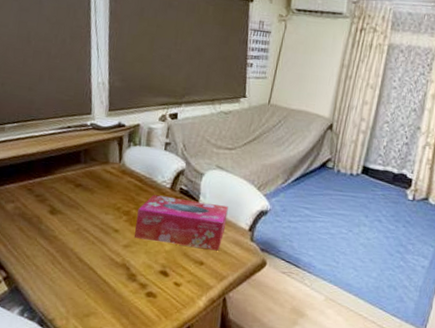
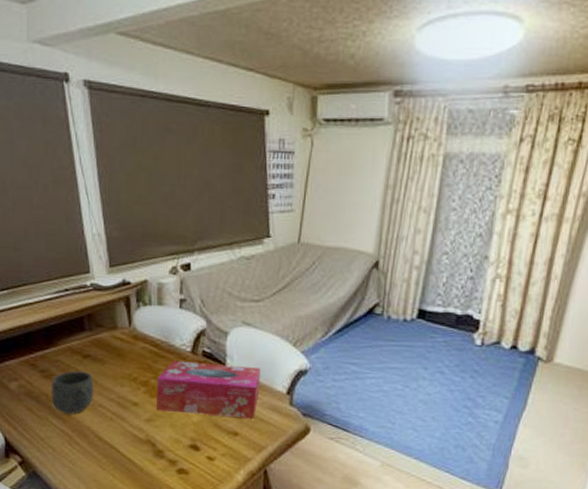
mug: none [42,197,82,237] -> present [51,371,94,414]

